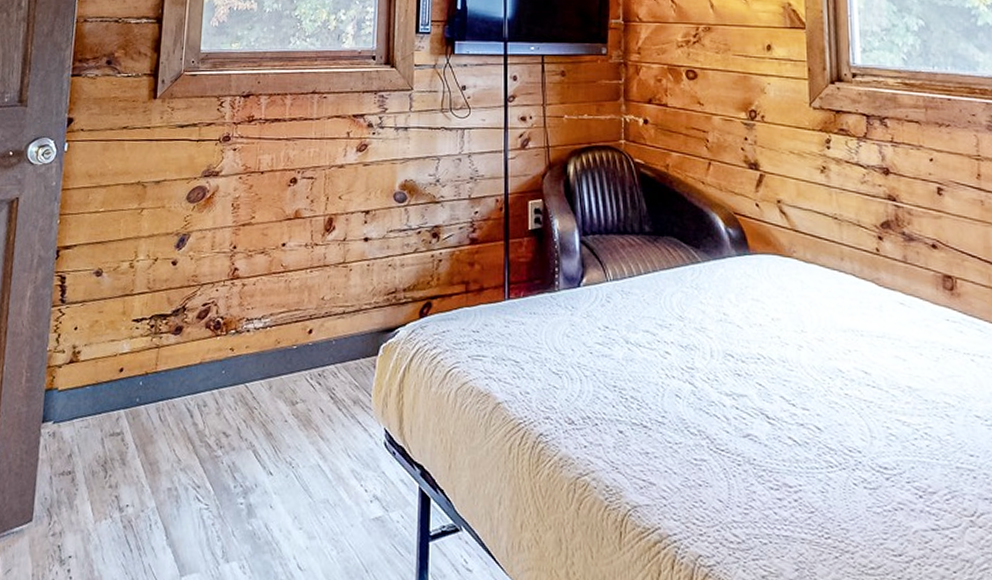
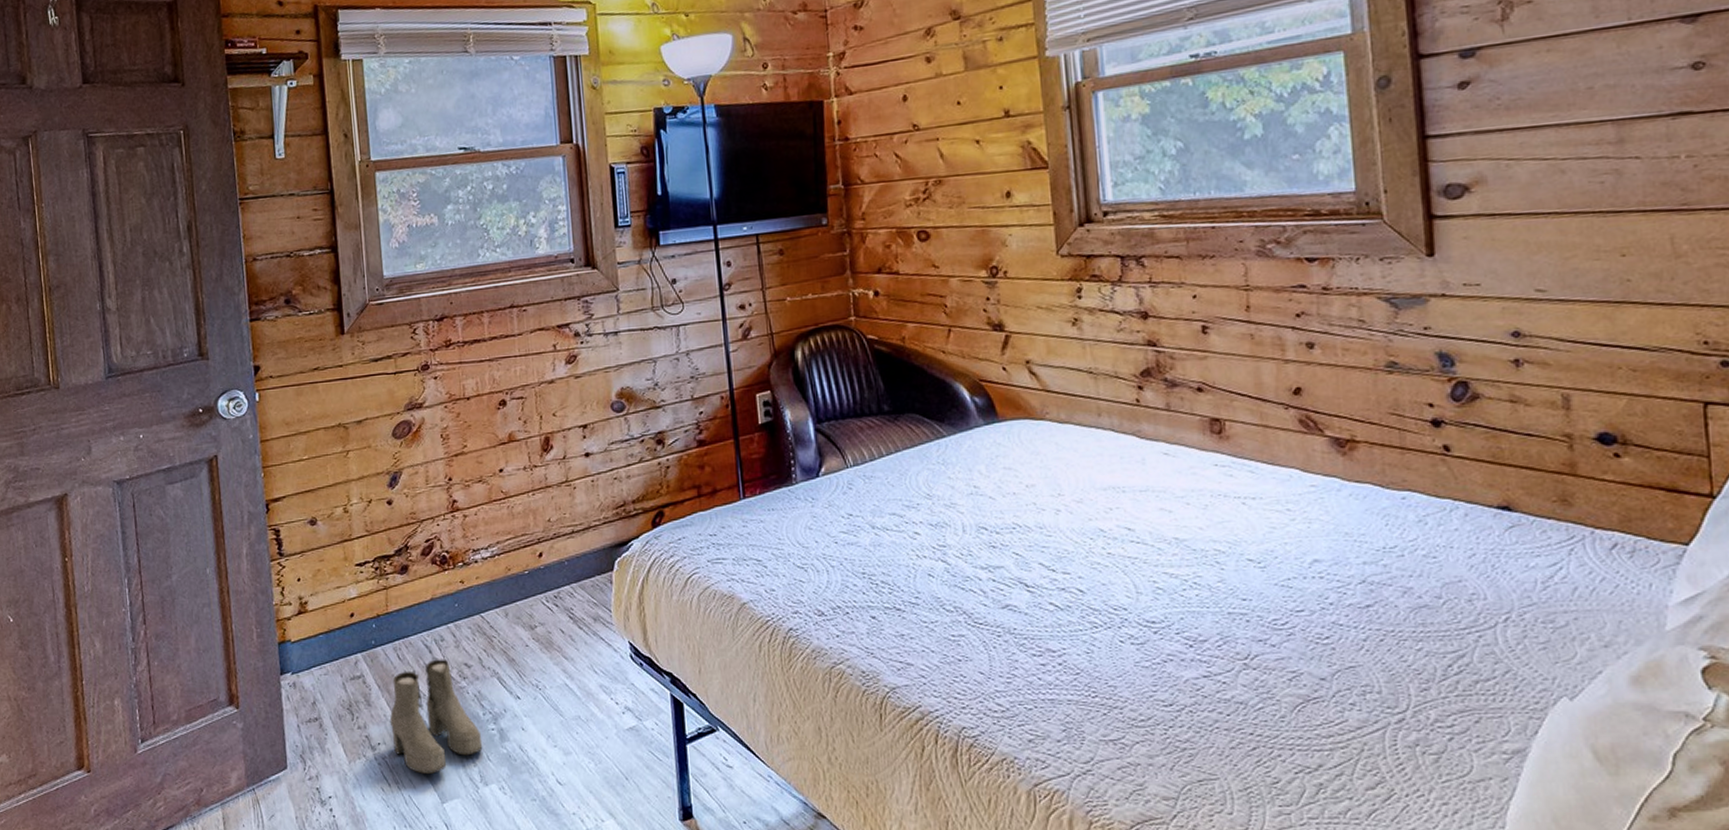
boots: none [141,424,230,545] -> present [389,659,483,775]

